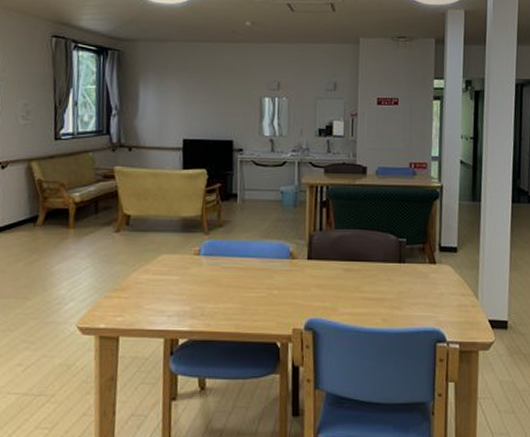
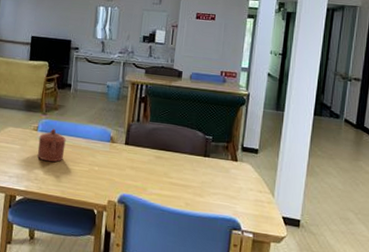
teapot: none [201,250,236,292] -> present [37,128,66,162]

